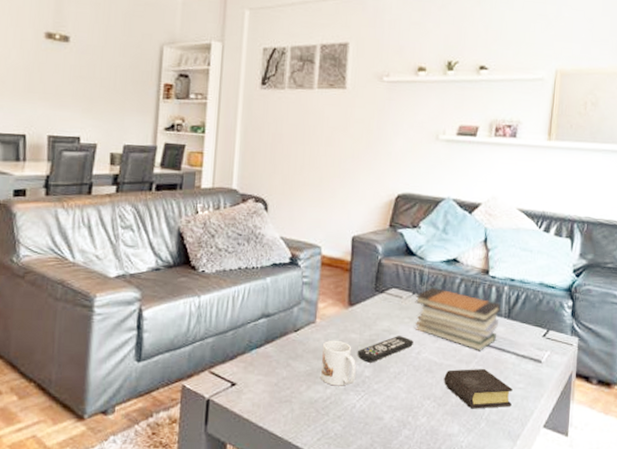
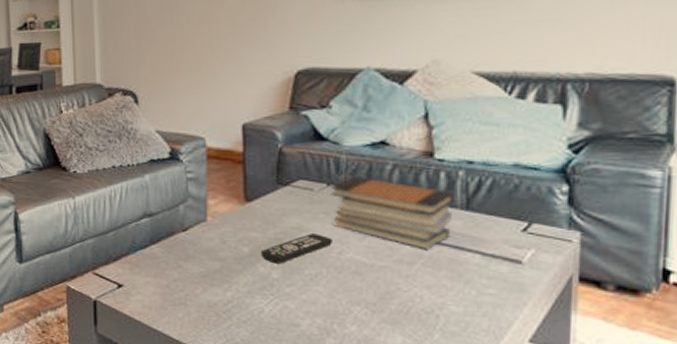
mug: present [321,340,357,386] -> none [218,239,262,289]
book: present [444,368,513,409] -> none [377,270,479,318]

